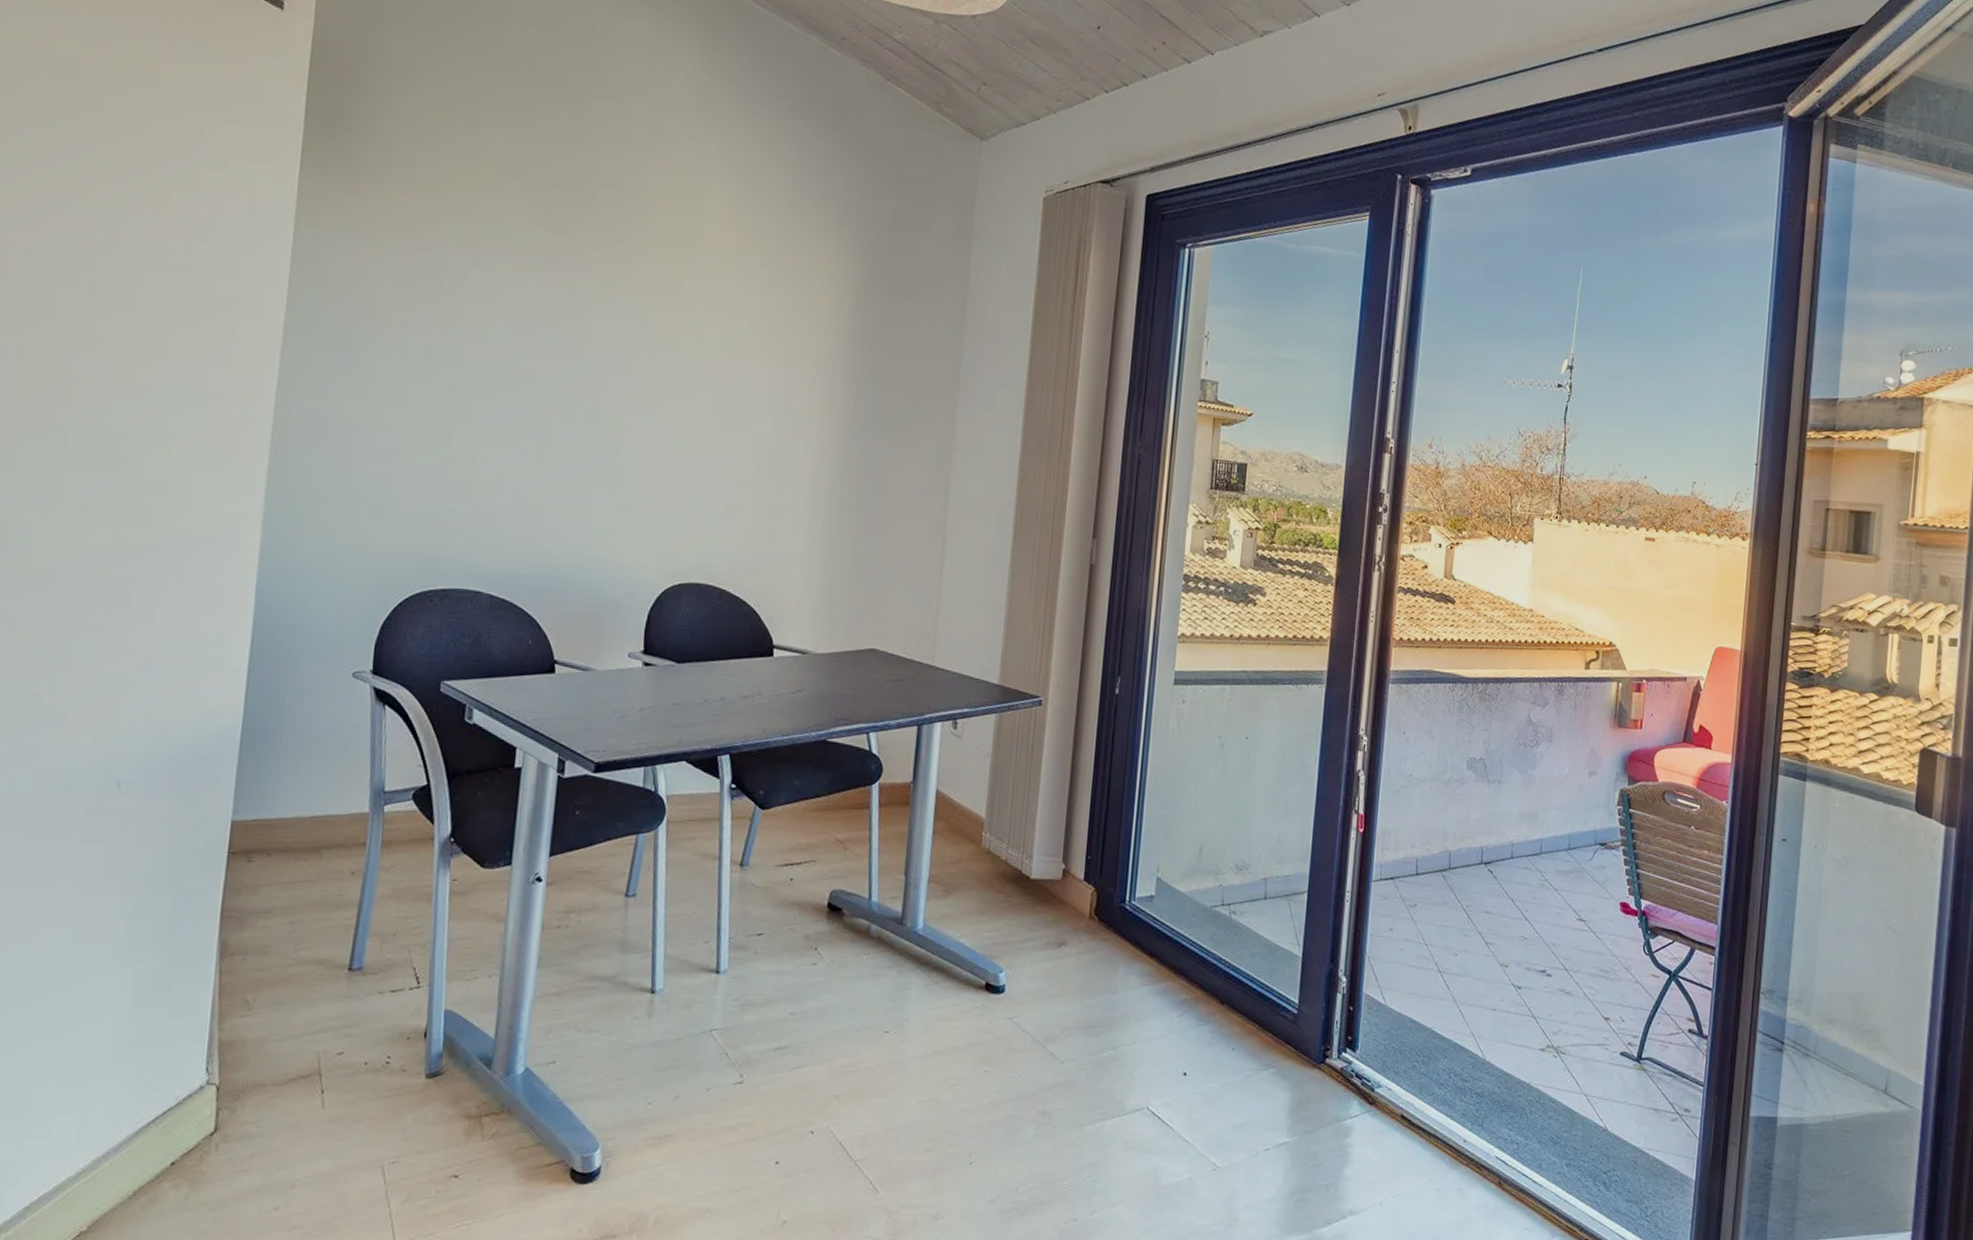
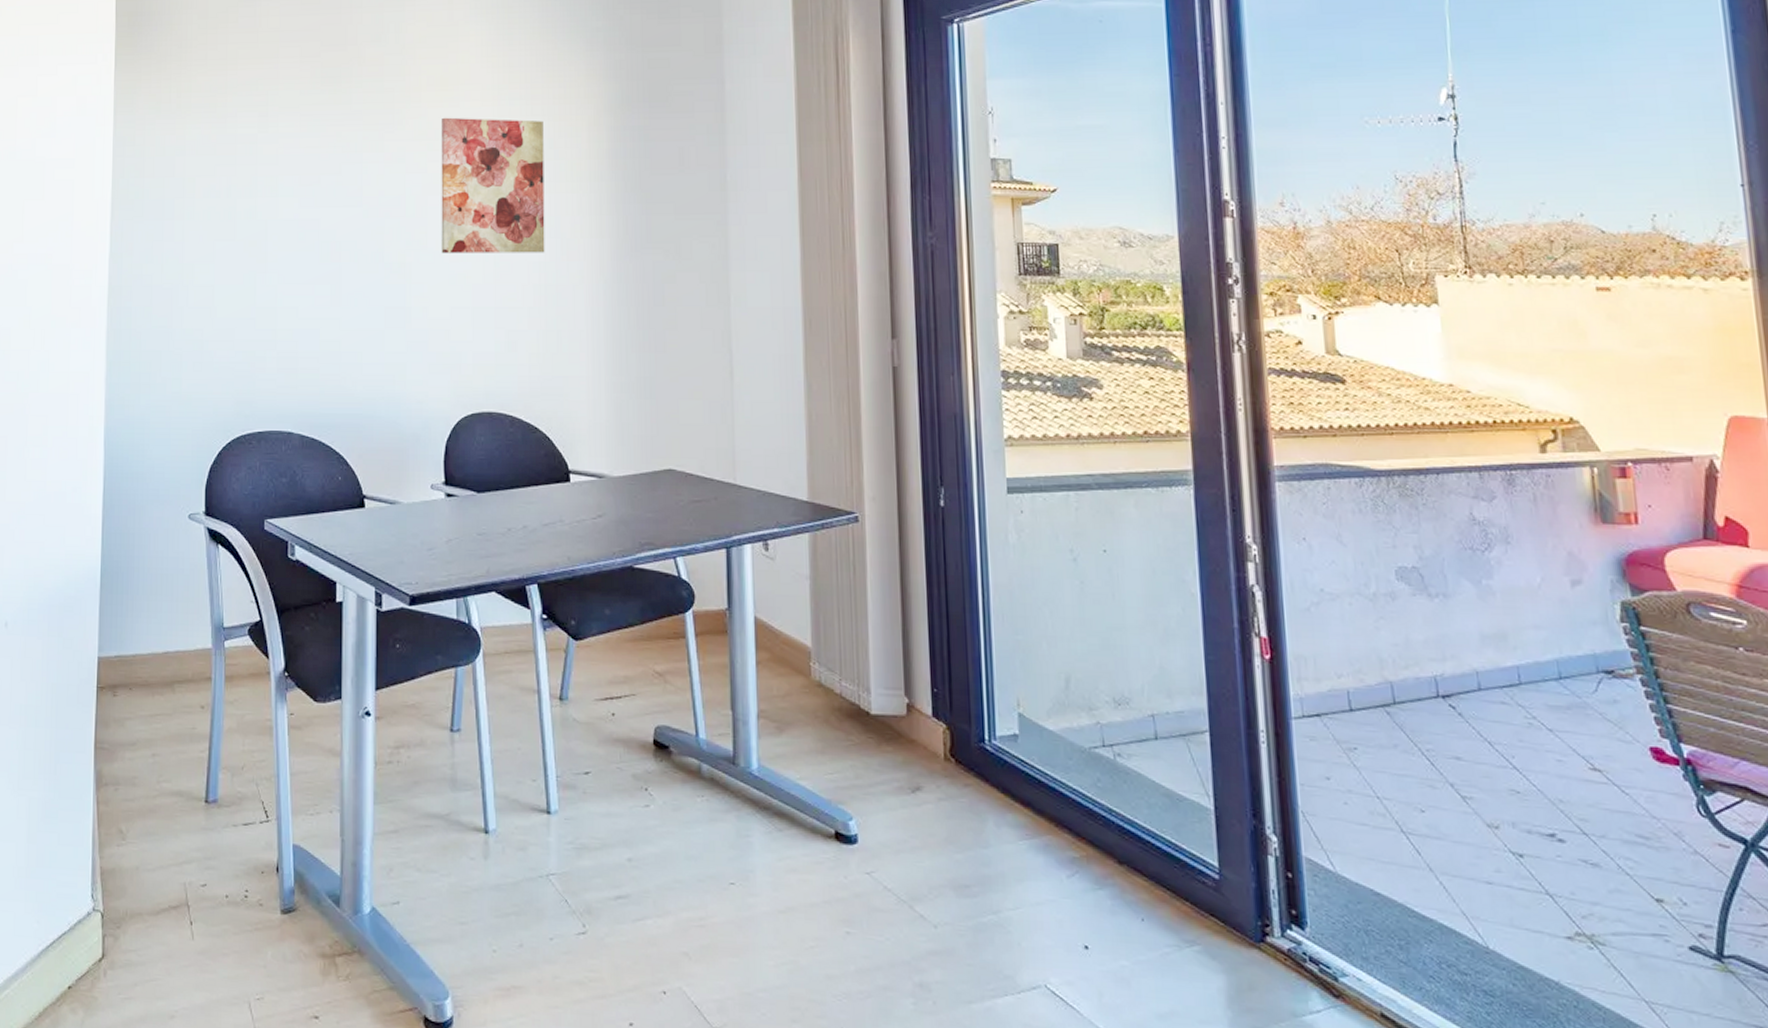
wall art: none [663,276,785,428] -> present [440,117,545,254]

